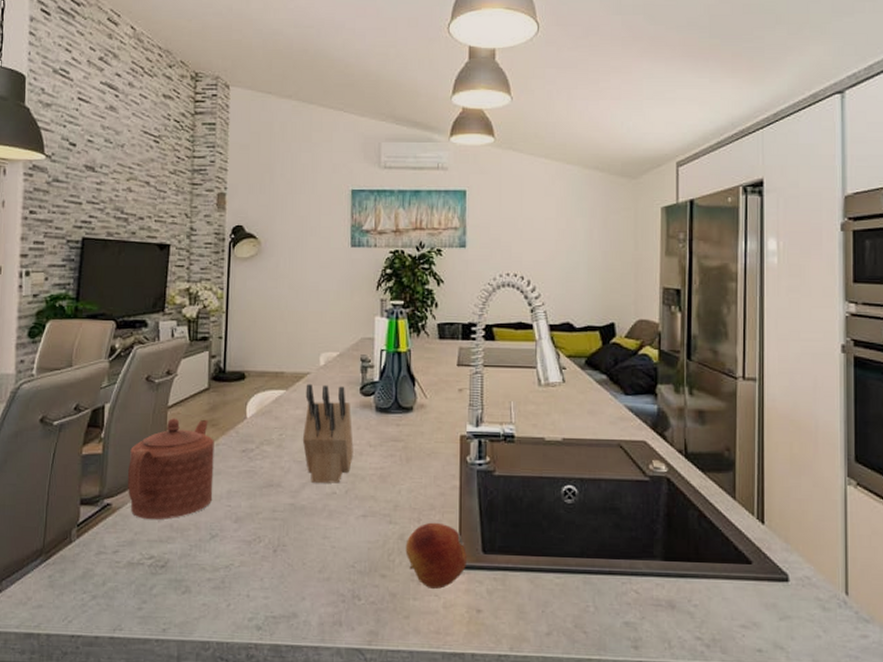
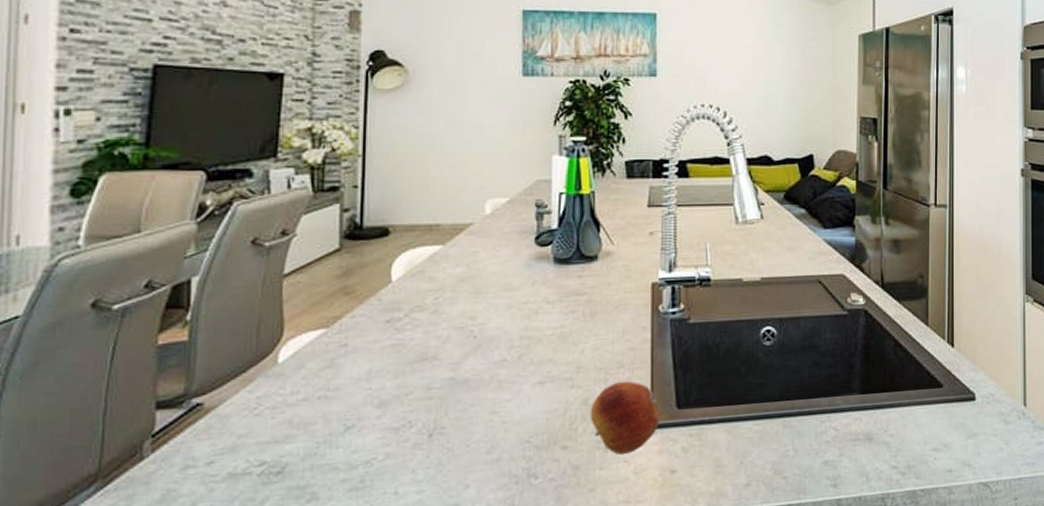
teapot: present [127,418,214,519] -> none [225,286,349,417]
knife block: present [302,384,354,483] -> none [464,236,528,351]

